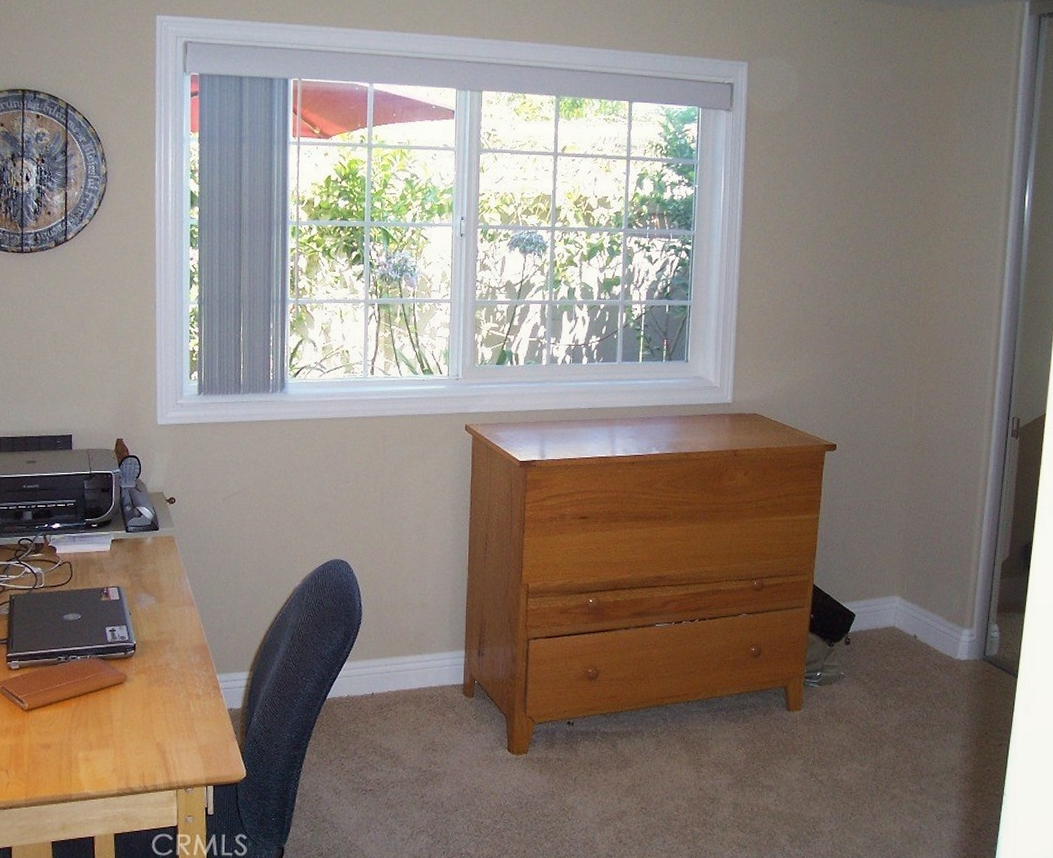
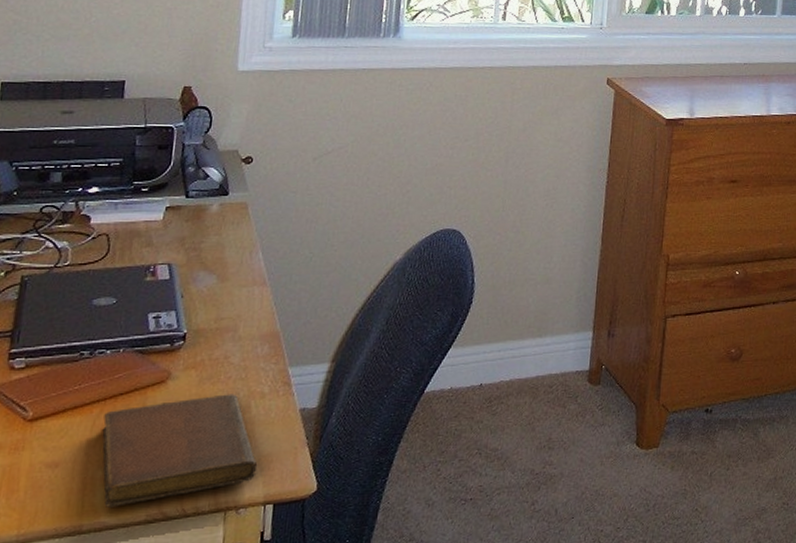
notebook: none [80,694,199,782] -> present [102,394,258,508]

